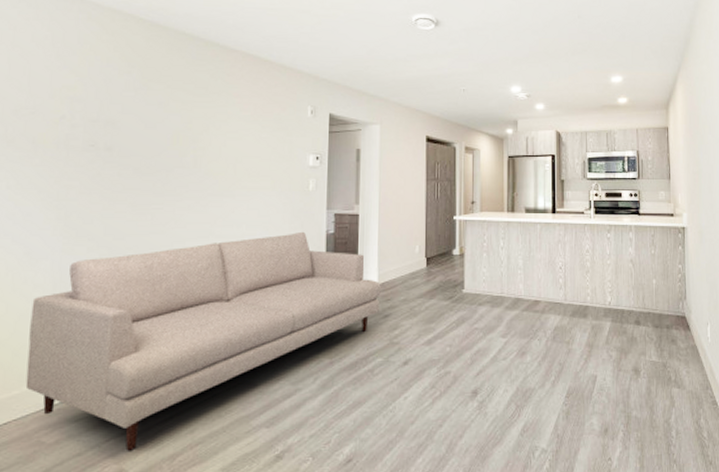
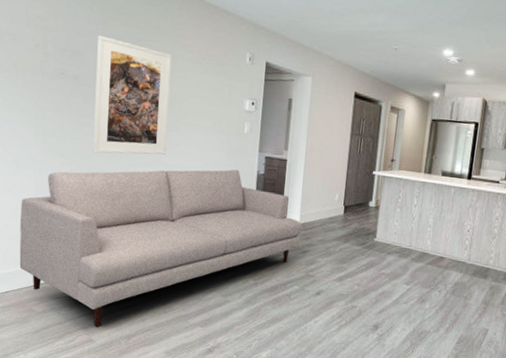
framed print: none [129,101,223,232] -> present [93,35,172,155]

